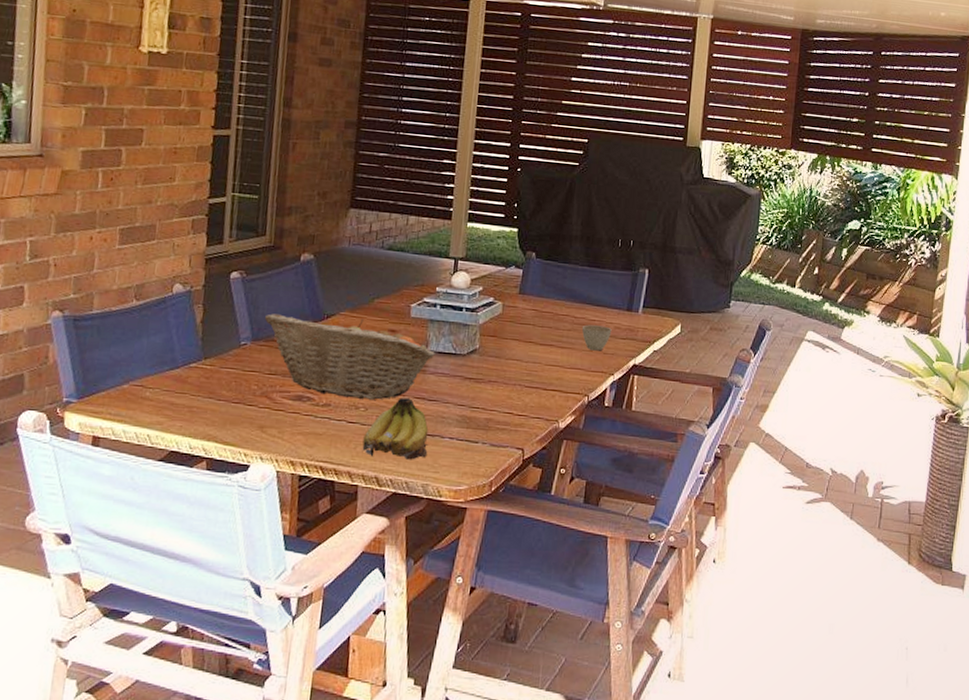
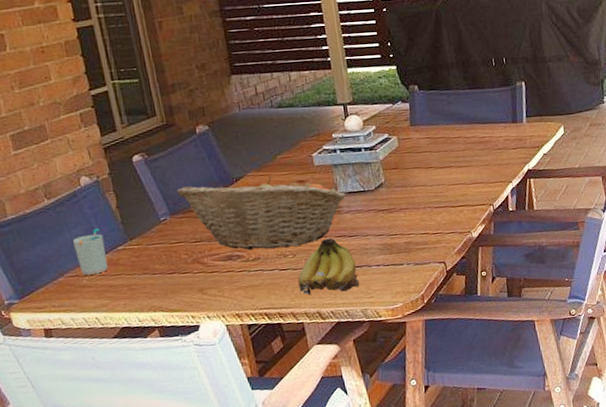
cup: none [147,339,179,388] -> present [73,228,108,276]
cup: present [581,325,612,351] -> none [474,140,503,165]

